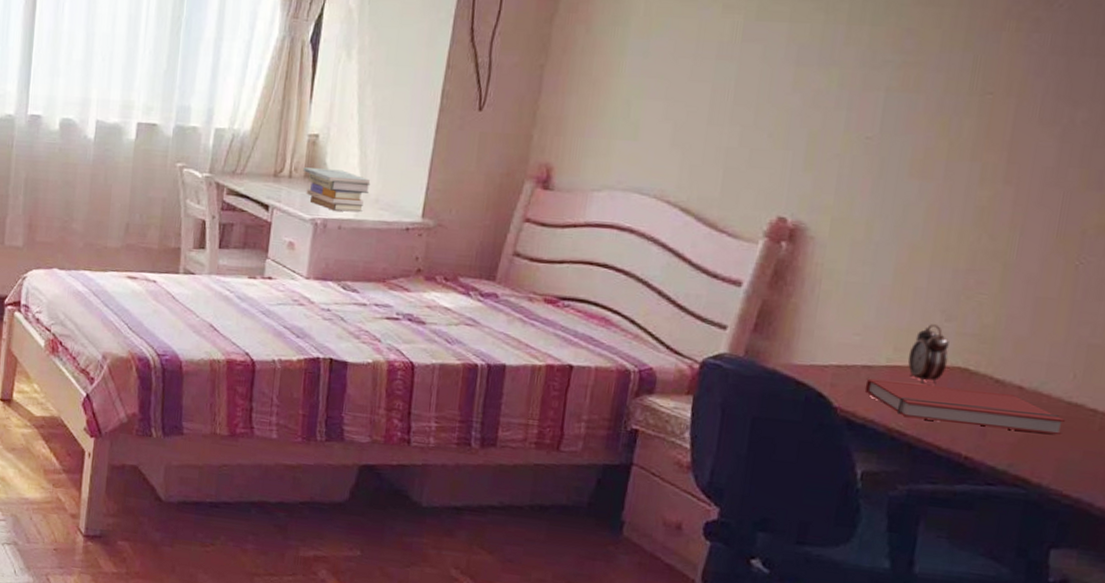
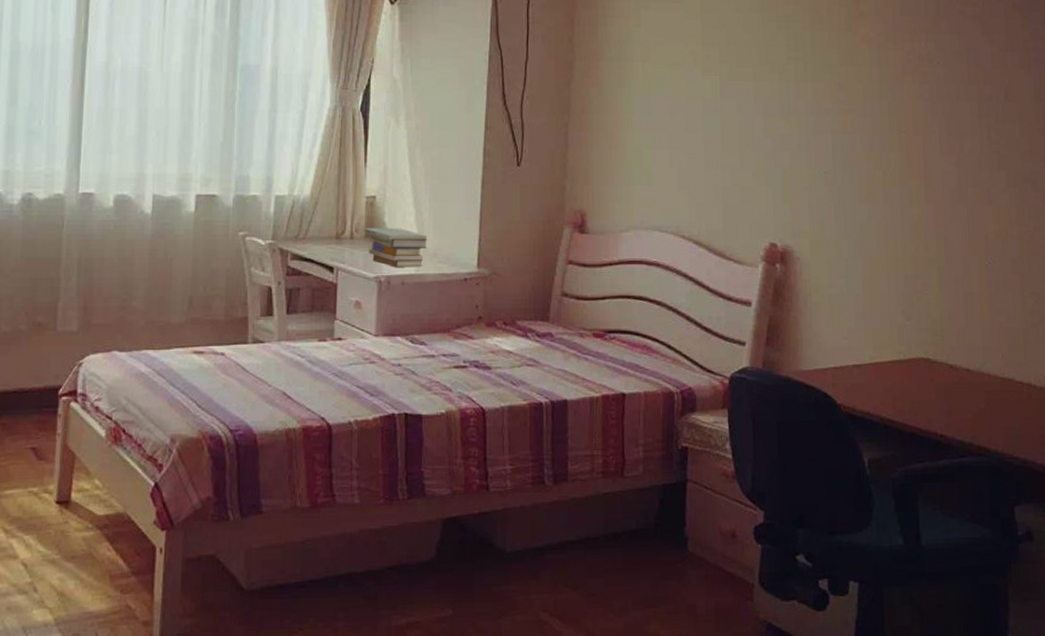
book: present [864,378,1065,436] -> none [858,375,1004,407]
alarm clock: present [907,324,949,384] -> none [885,324,914,375]

